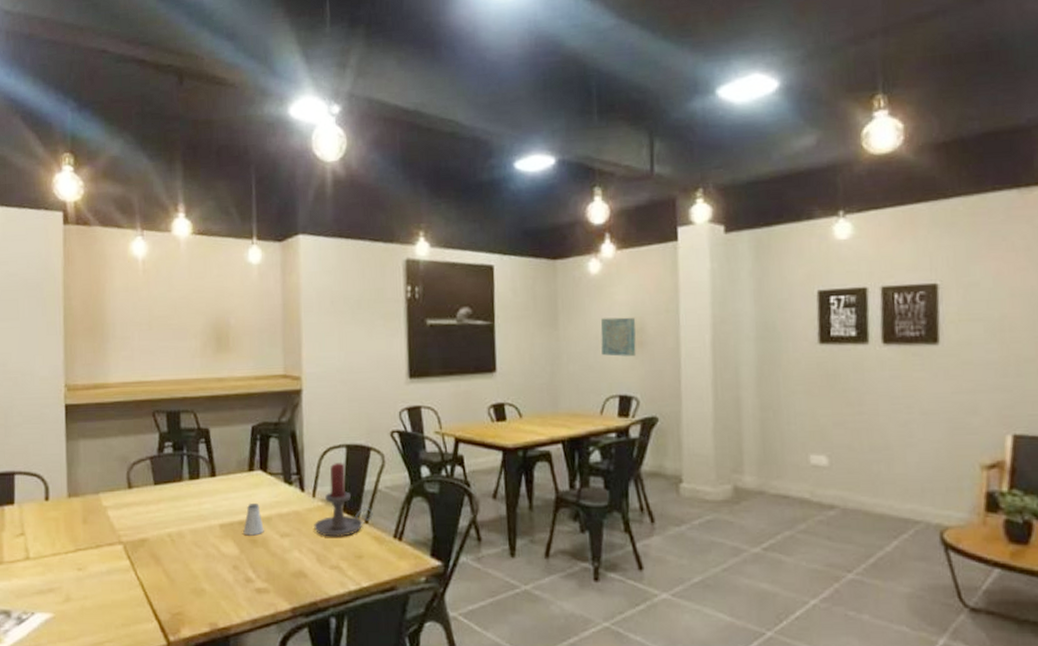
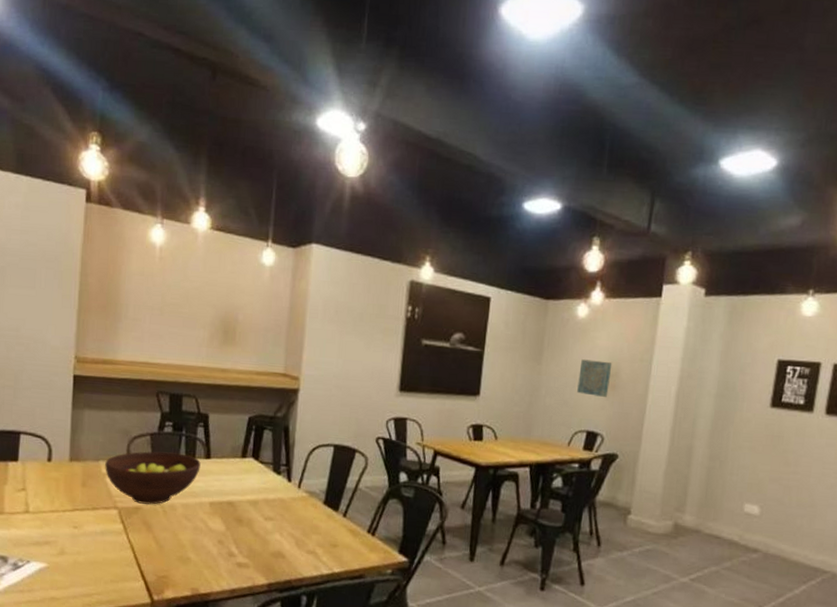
fruit bowl: none [105,475,206,535] -> present [105,451,201,505]
saltshaker: present [243,502,264,536] -> none [231,486,250,516]
candle holder: present [314,462,373,537] -> none [296,459,352,526]

